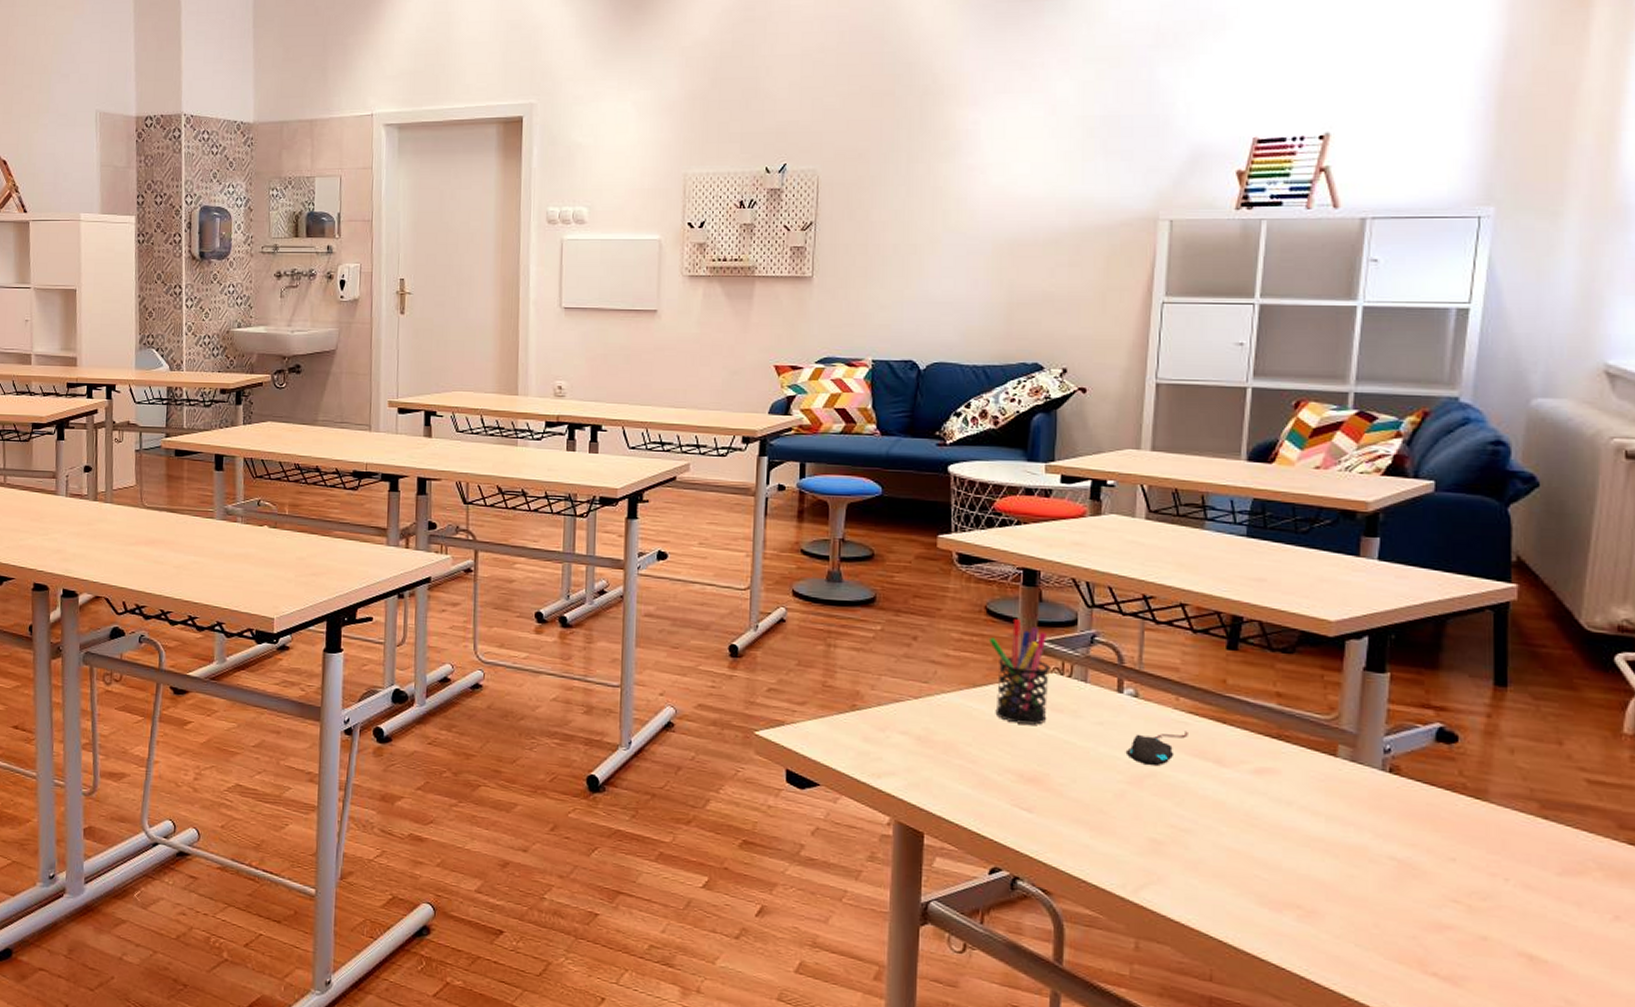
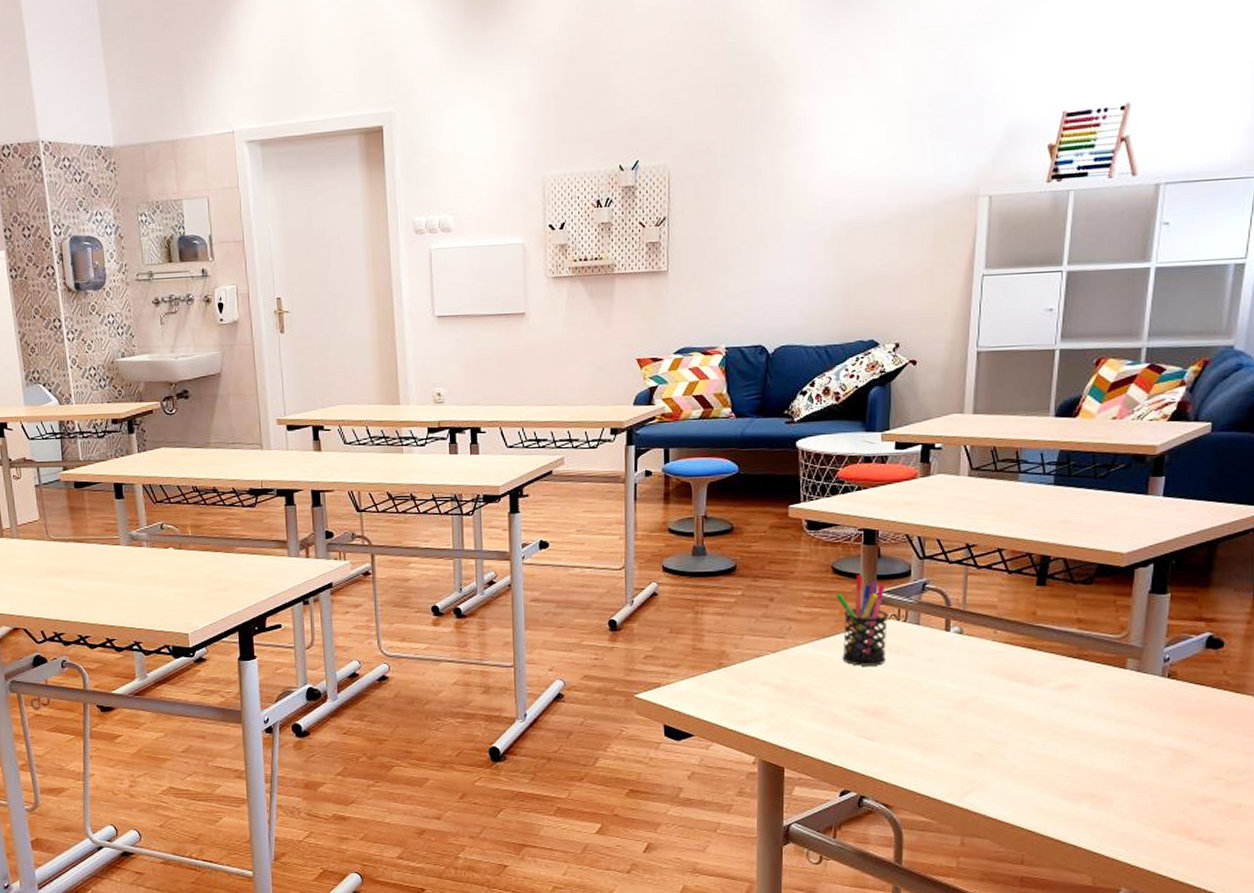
mouse: present [1125,731,1188,767] -> none [952,659,1004,692]

